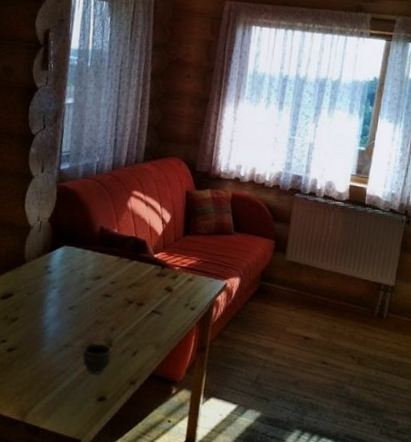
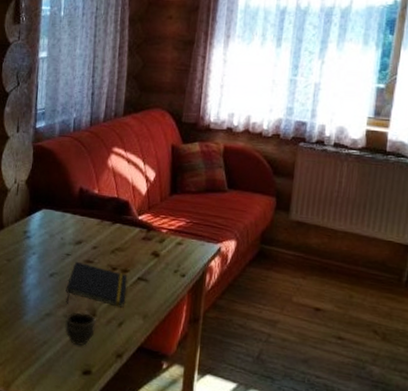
notepad: none [84,295,143,339] -> present [66,261,128,308]

